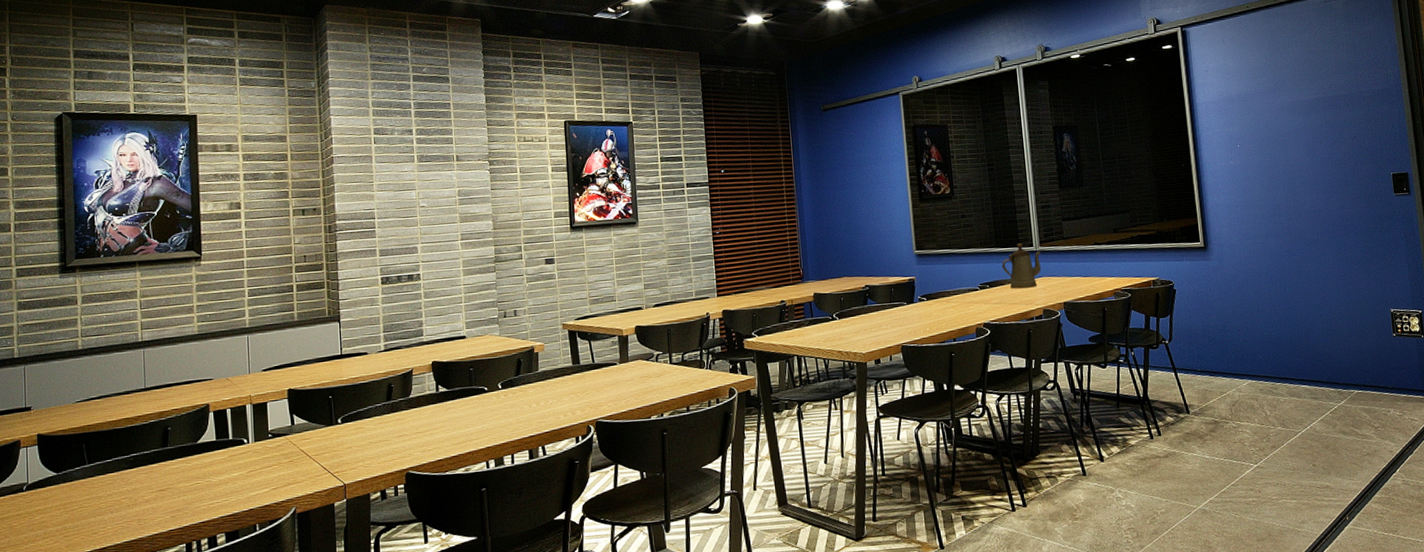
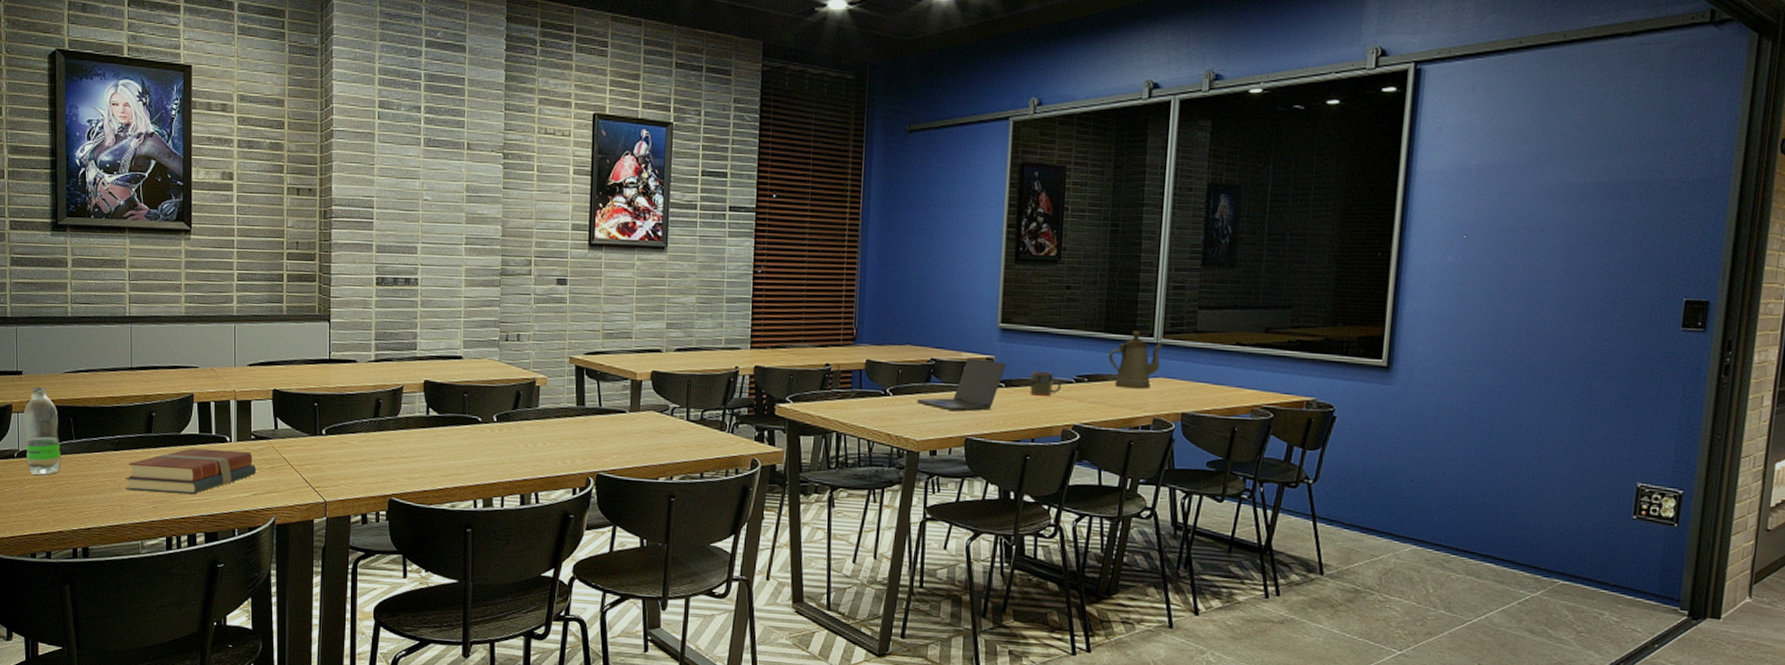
bottle: none [32,419,73,505] -> present [23,387,61,476]
books: none [141,449,275,504] -> present [124,448,257,494]
laptop: none [858,280,925,326] -> present [916,357,1006,411]
mug: none [945,283,970,304] -> present [1030,371,1062,396]

